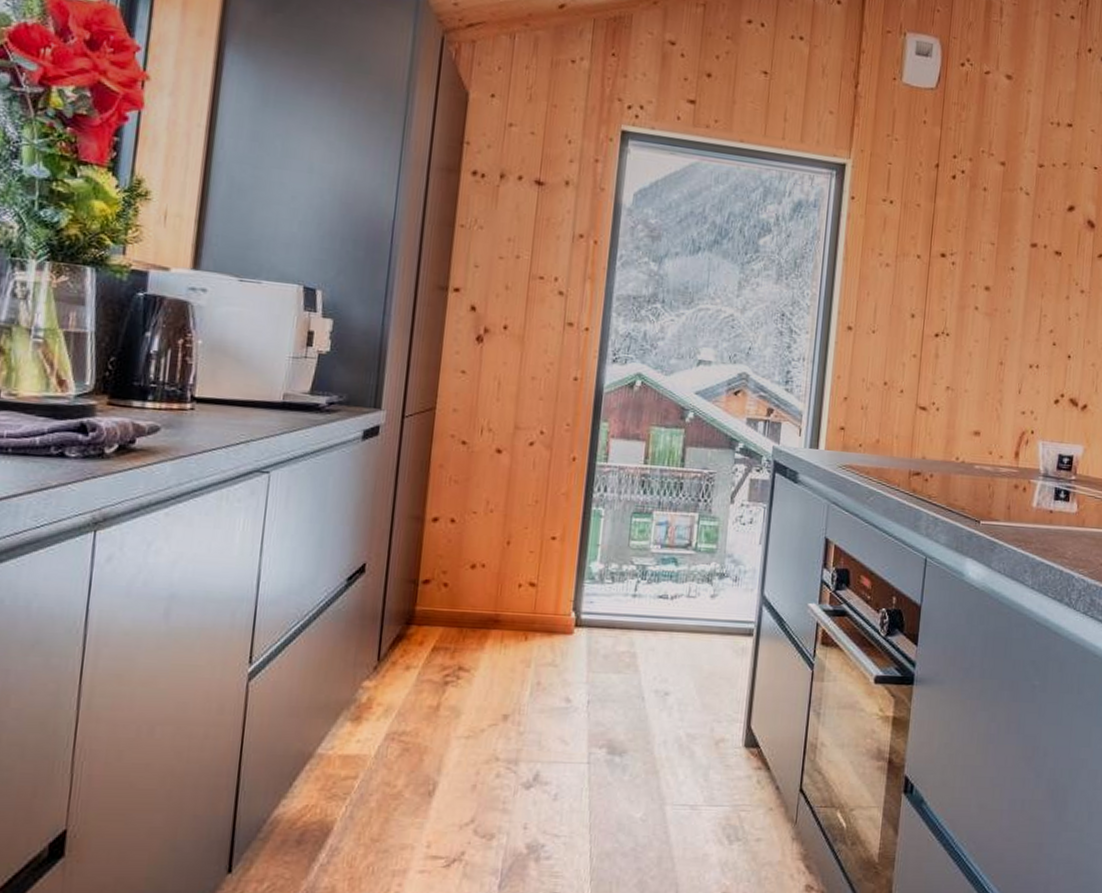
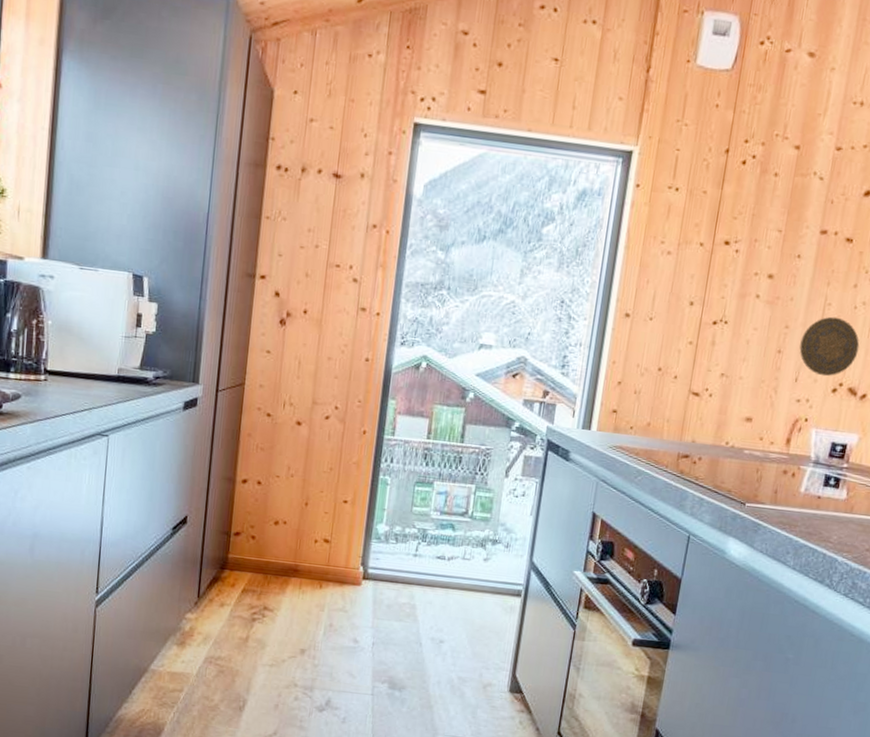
decorative plate: none [1020,327,1077,388] -> present [799,316,860,377]

